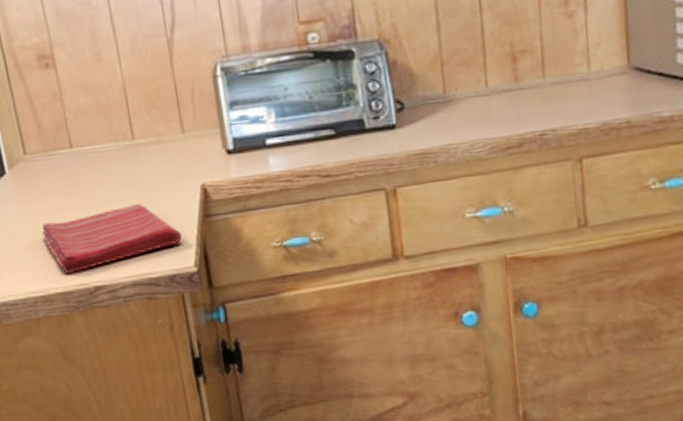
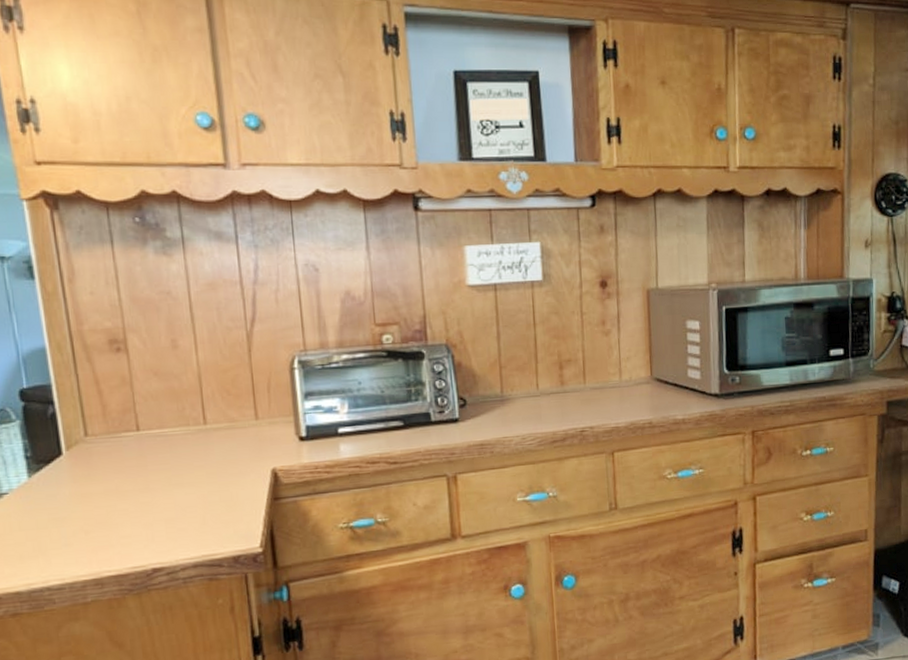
dish towel: present [42,204,182,275] -> none [99,486,249,557]

